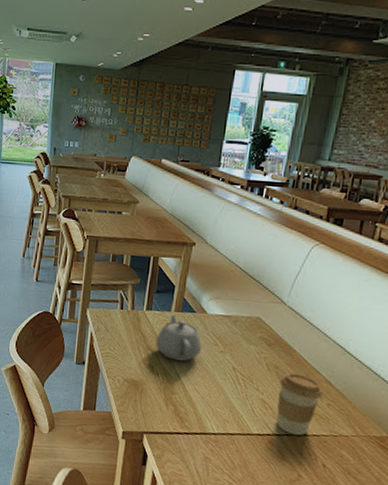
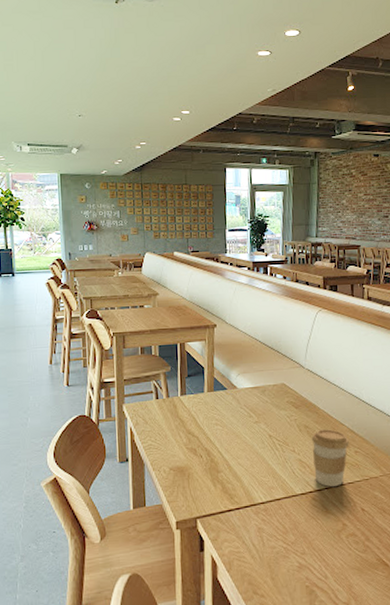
teapot: present [155,314,202,362] -> none [194,395,239,439]

